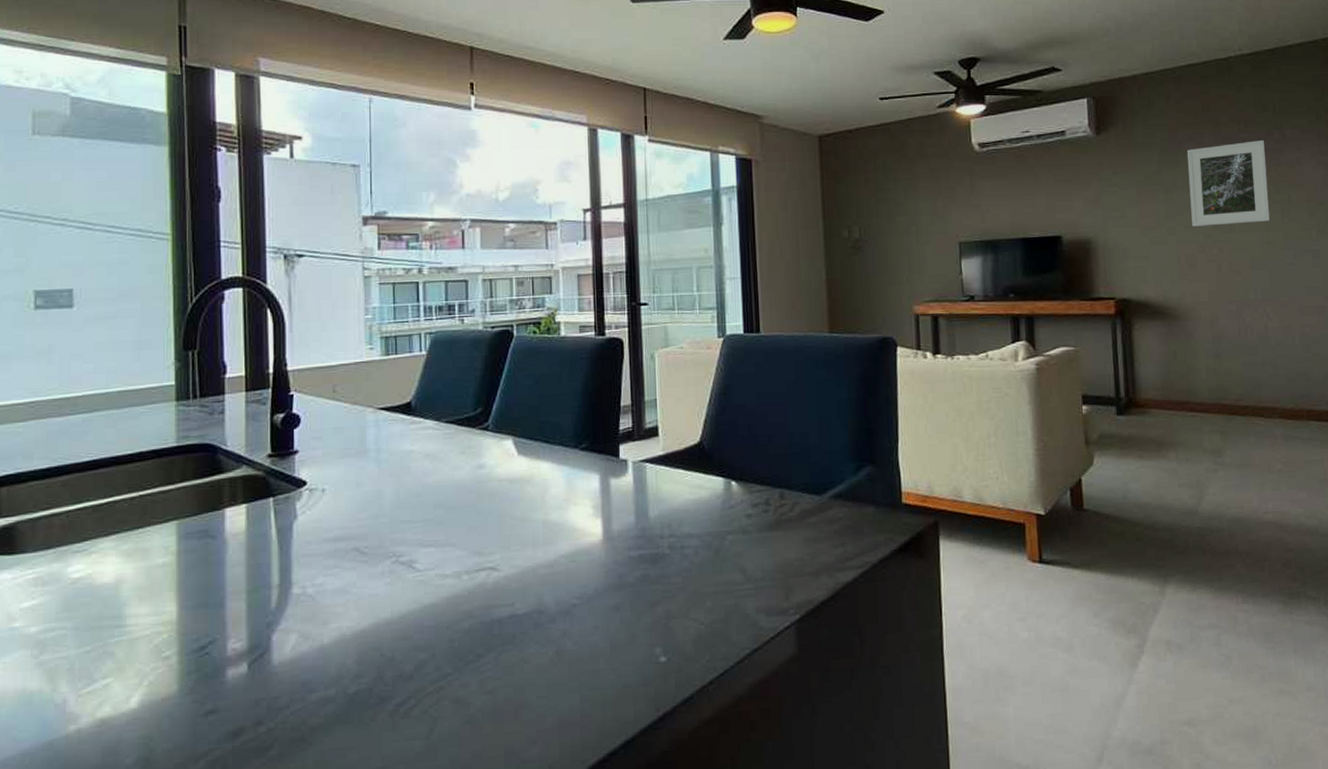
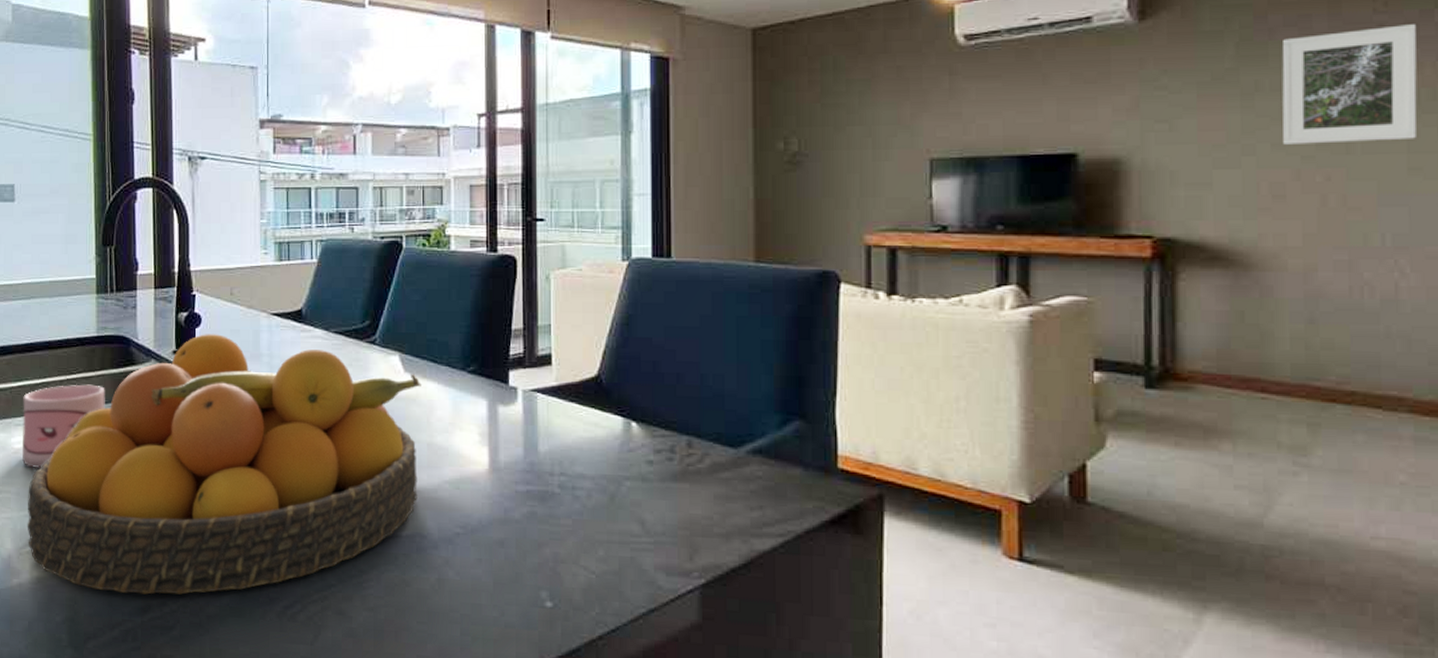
mug: none [82,498,187,598] -> present [23,384,105,468]
fruit bowl: none [89,433,535,721] -> present [28,334,421,595]

